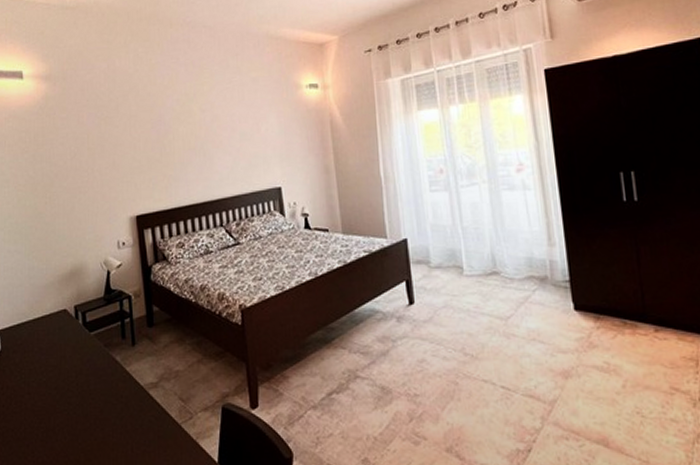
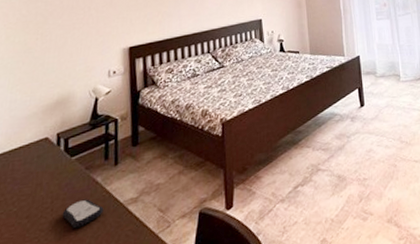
remote control: none [87,377,126,407] -> present [62,198,104,229]

